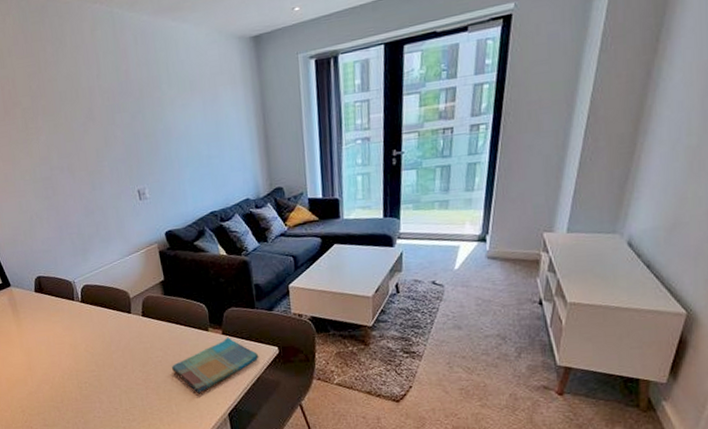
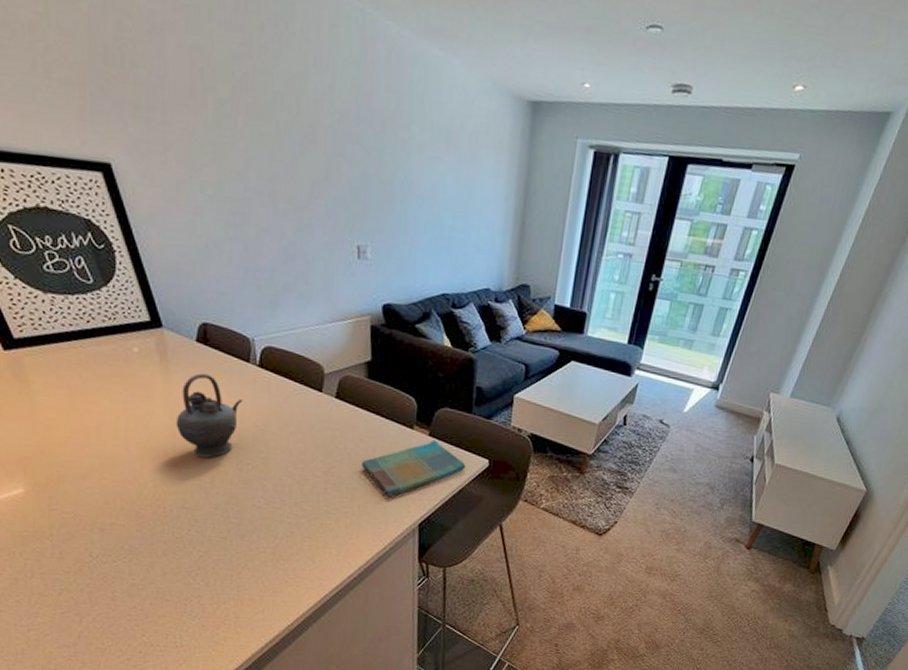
teapot: none [29,315,74,383] -> present [176,373,243,458]

